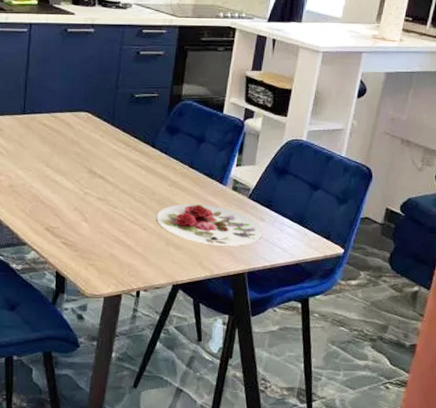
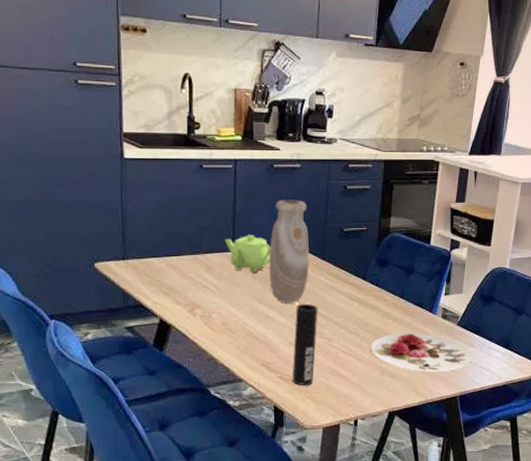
teapot: none [16,98,61,136] -> present [224,235,271,272]
vase: none [57,64,99,168] -> present [268,199,309,304]
cup: none [75,169,105,252] -> present [292,303,318,385]

